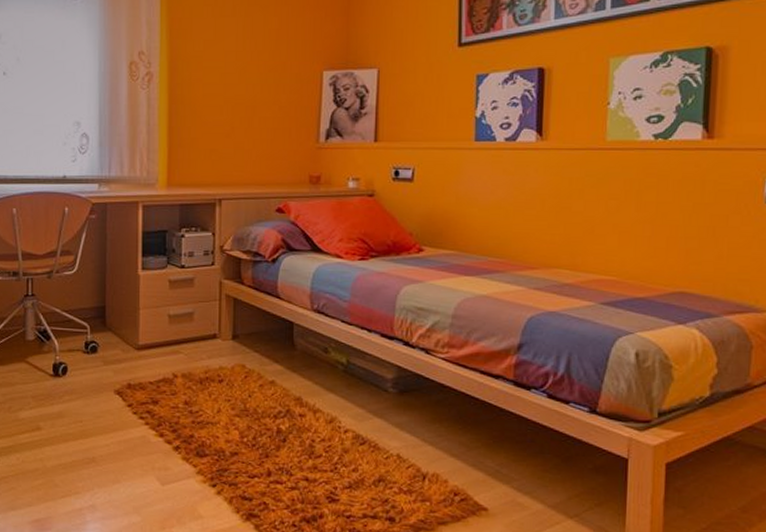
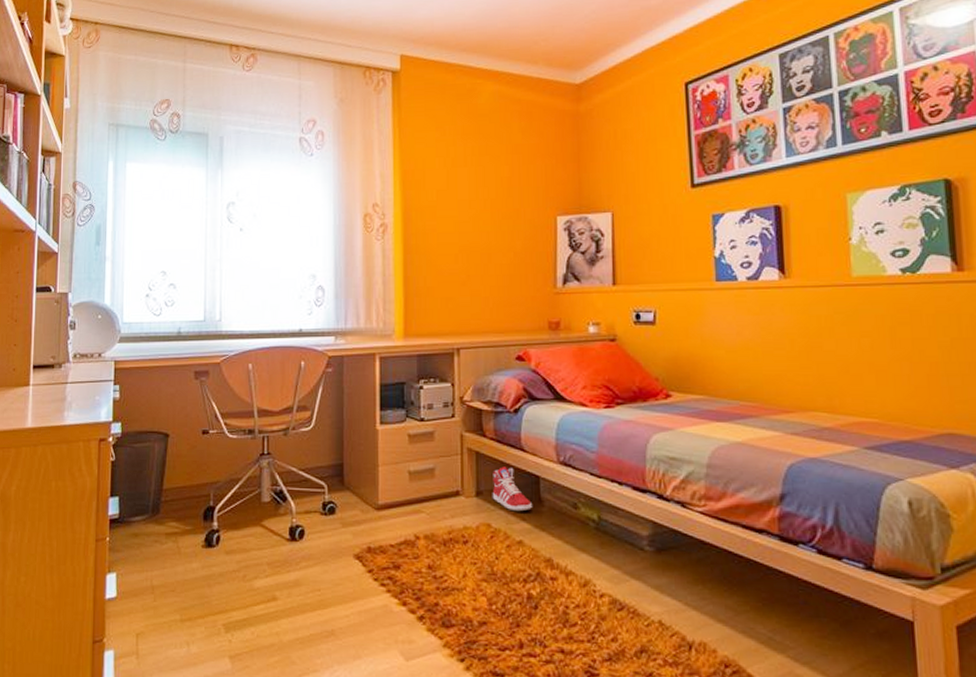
sneaker: none [247,312,286,355] -> present [492,467,533,512]

